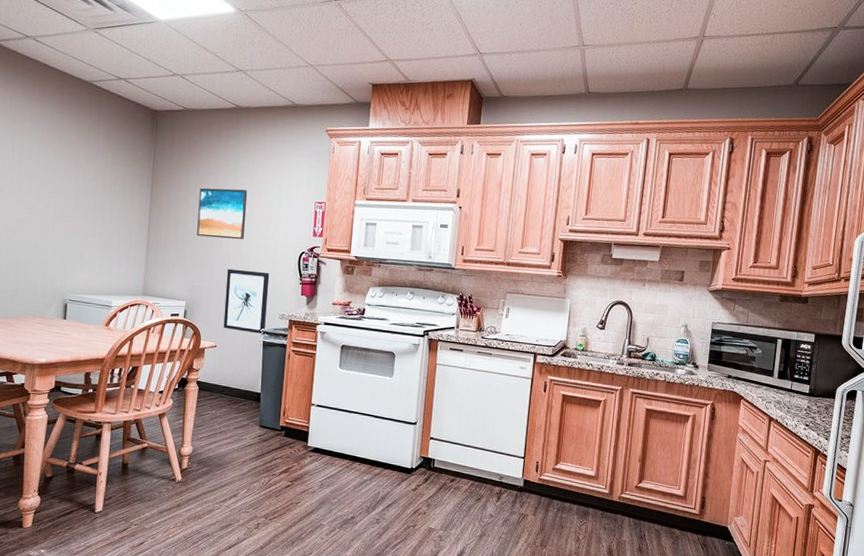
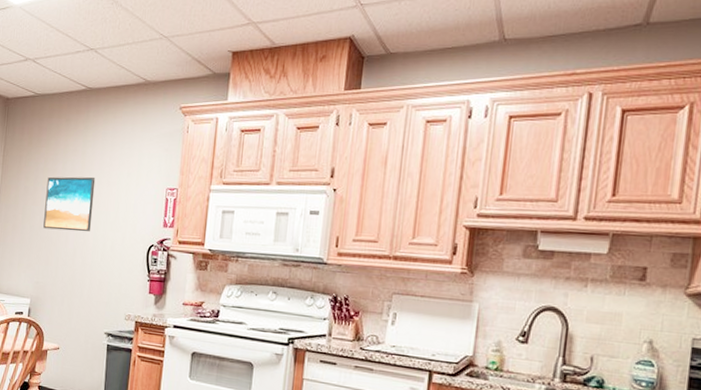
wall art: present [223,268,270,334] -> none [66,263,116,337]

